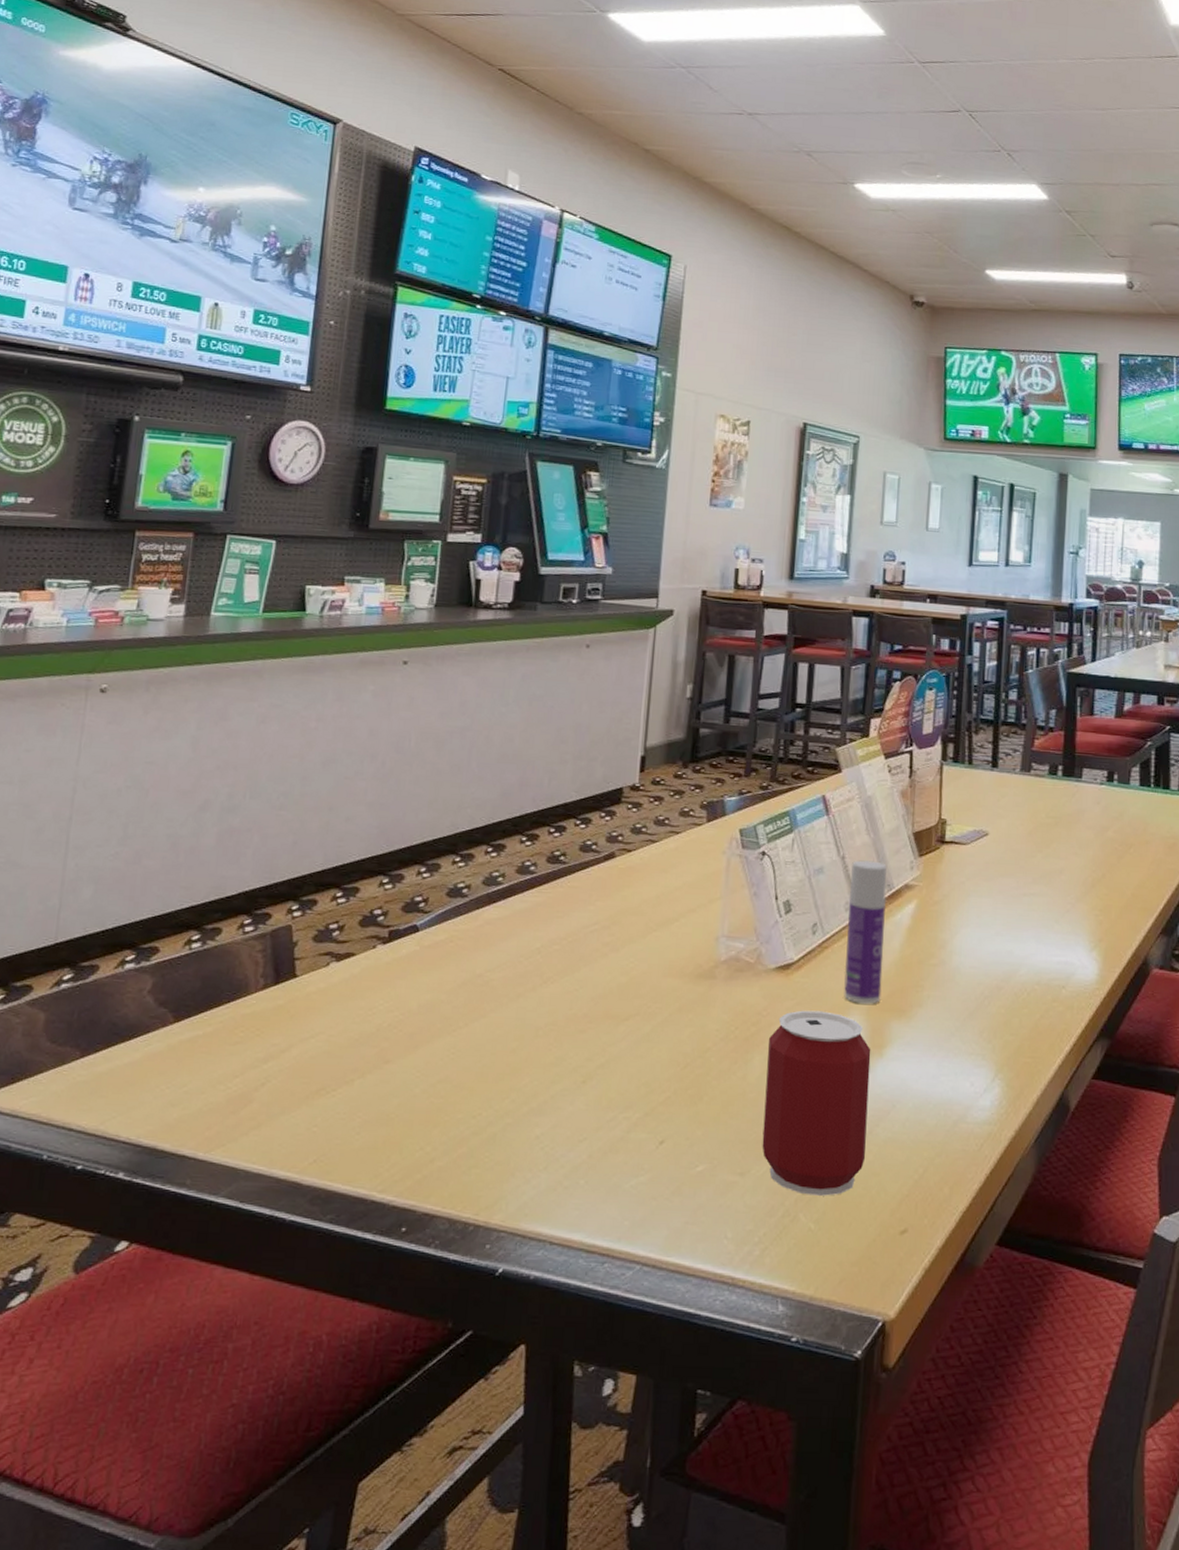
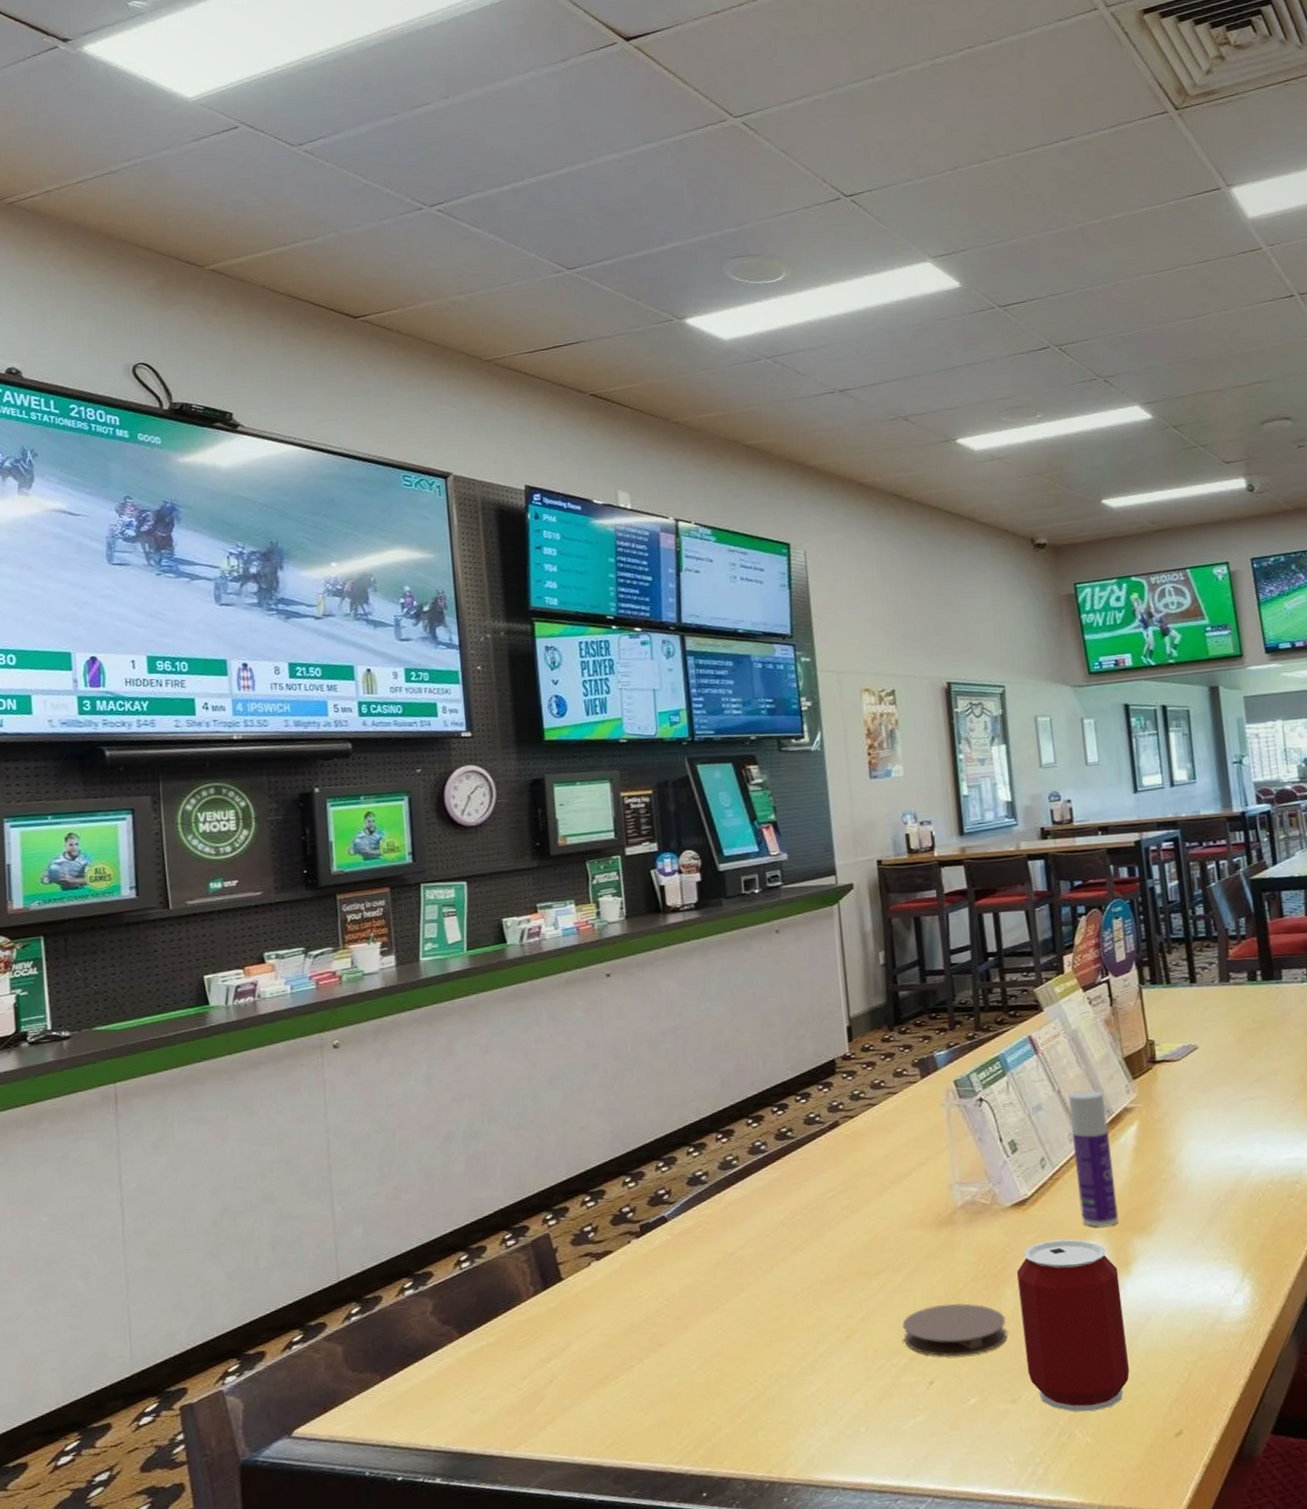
coaster: none [641,1062,749,1119] -> present [902,1303,1007,1357]

